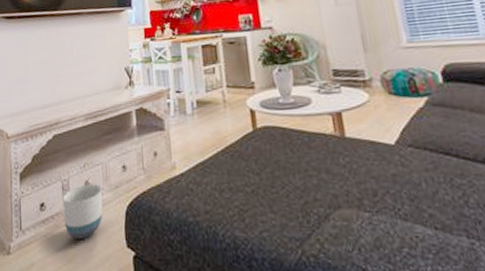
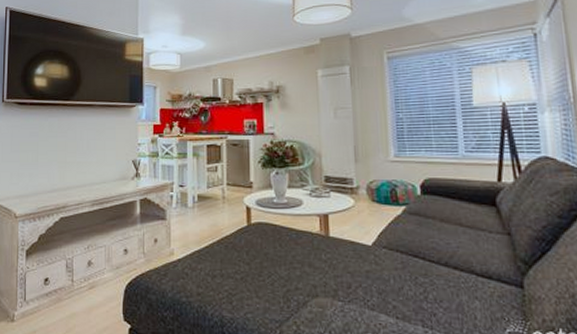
planter: present [63,184,103,239] -> none [66,264,104,312]

